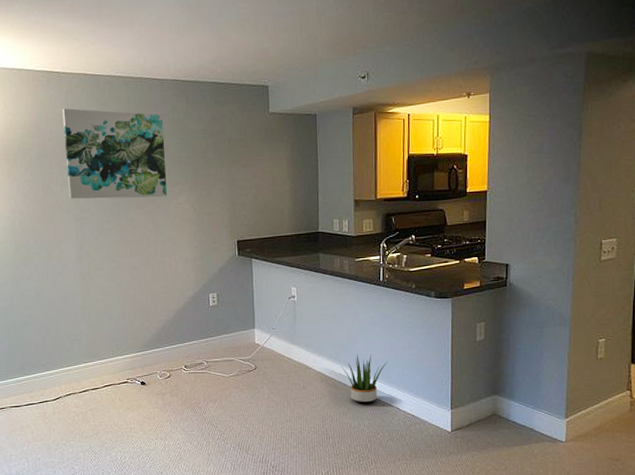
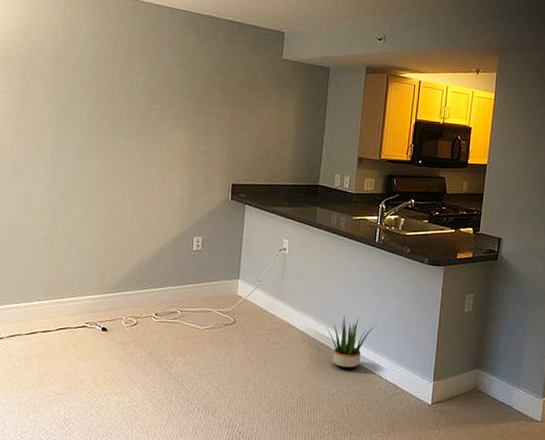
wall art: present [62,108,168,199] -> none [50,21,170,129]

